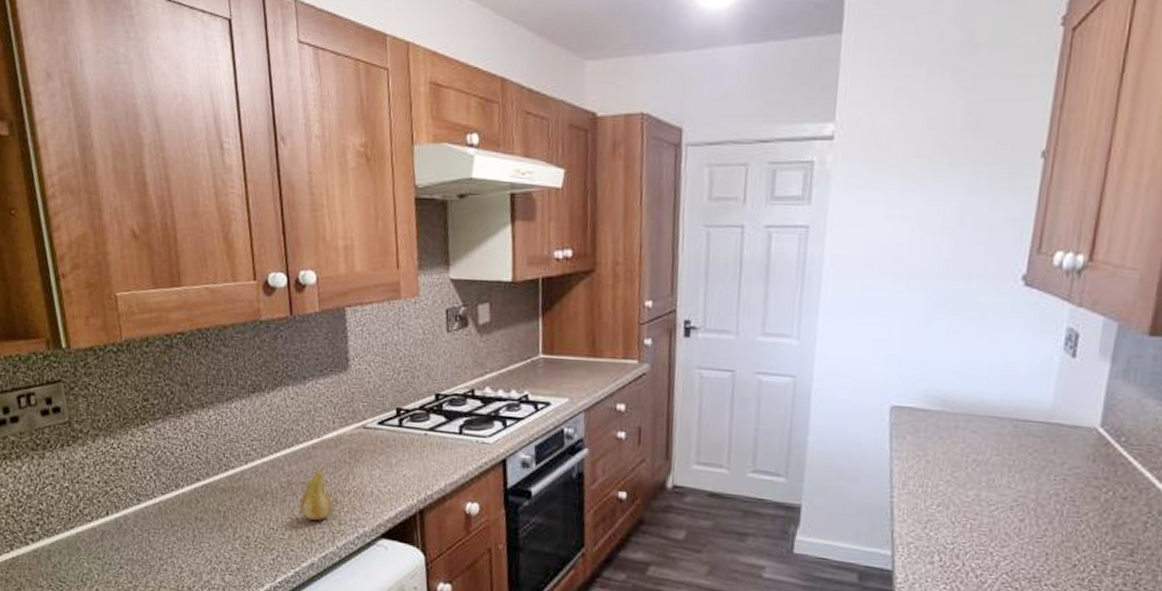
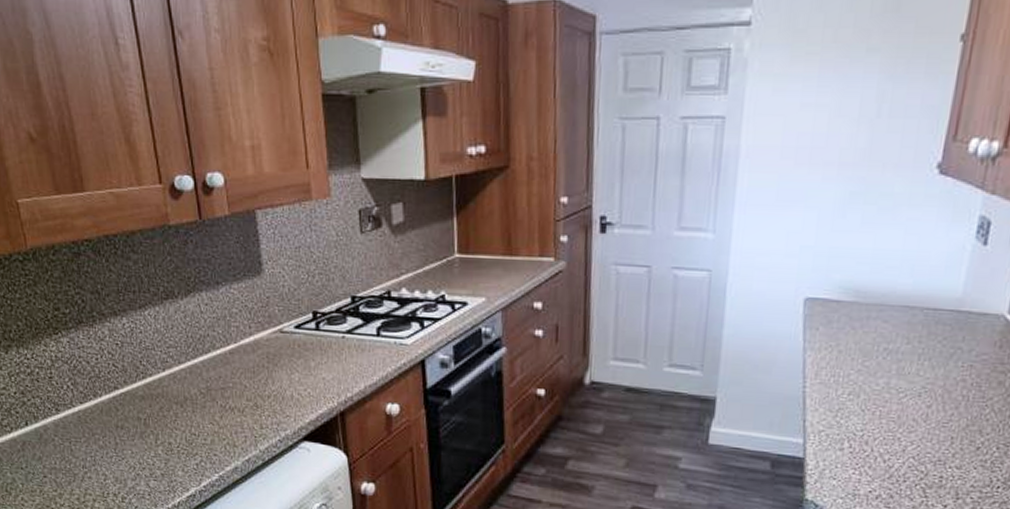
fruit: present [300,468,333,521] -> none [221,374,253,425]

